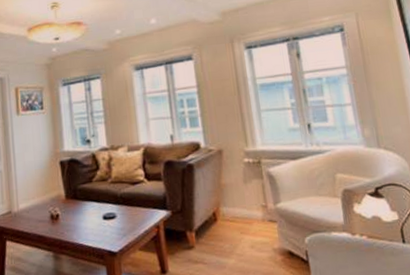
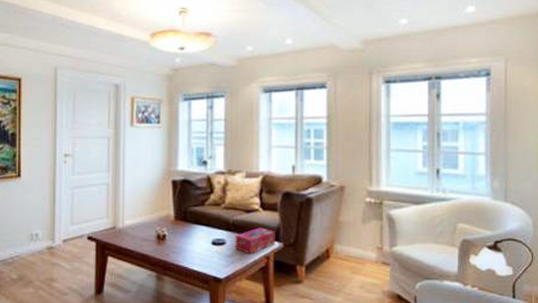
tissue box: none [124,197,163,225] -> present [235,227,275,254]

